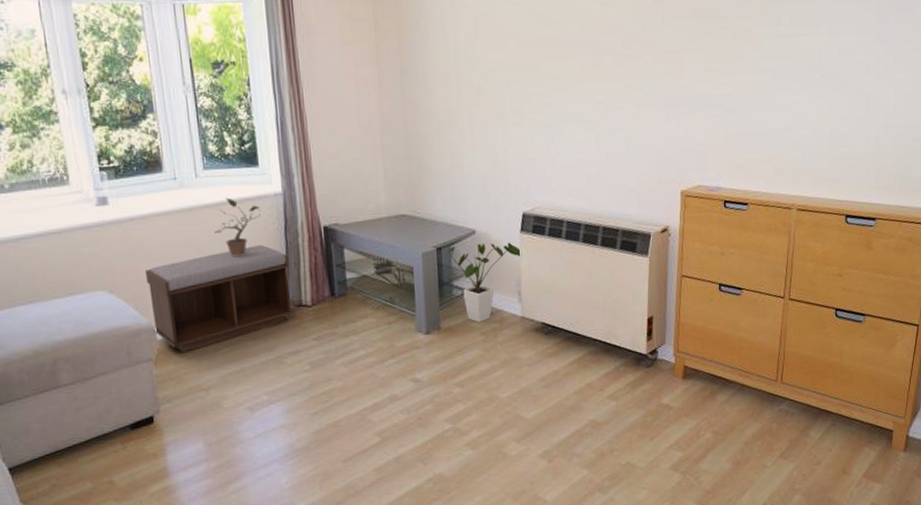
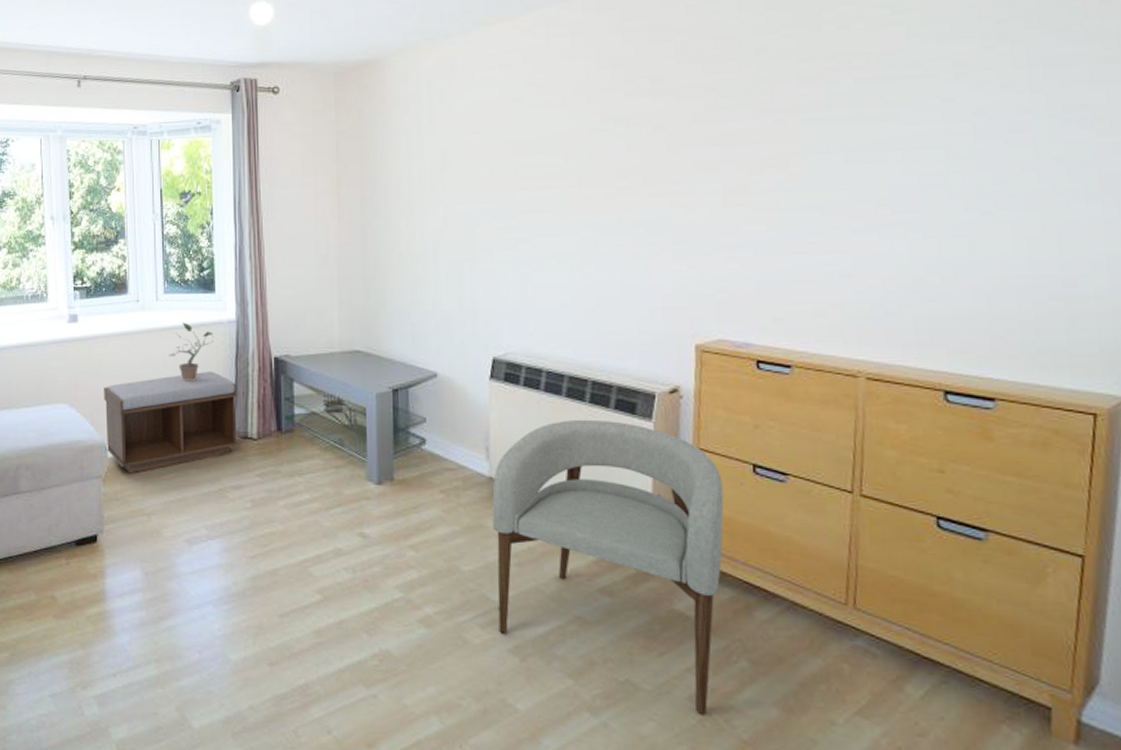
house plant: present [443,242,522,323] -> none [400,388,492,479]
armchair: none [524,259,698,478] -> present [491,419,724,714]

